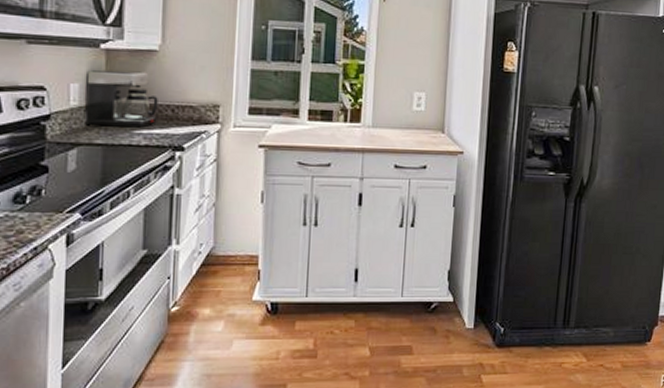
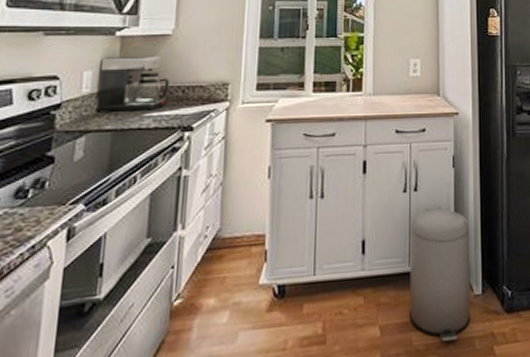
pedal bin: none [399,243,467,367] -> present [410,207,471,342]

